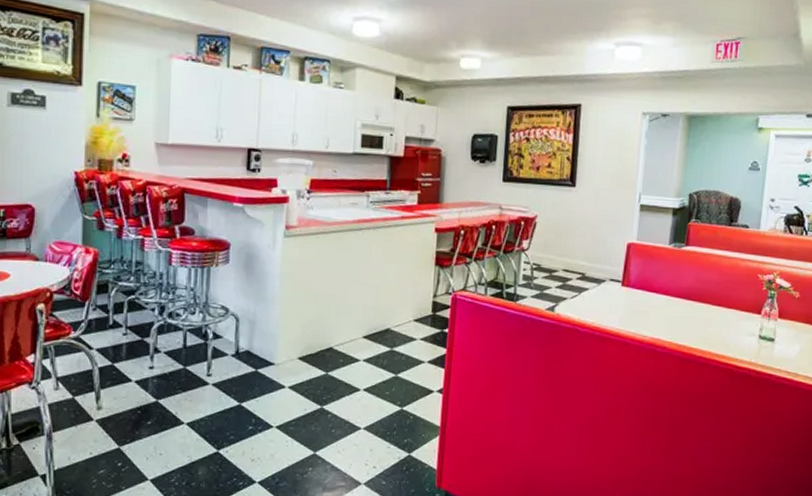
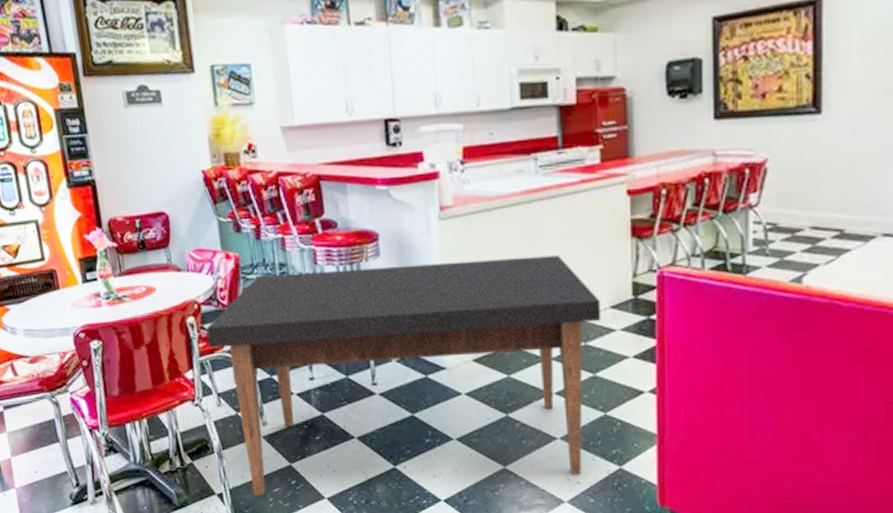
dining table: none [55,271,407,478] -> present [206,255,602,496]

